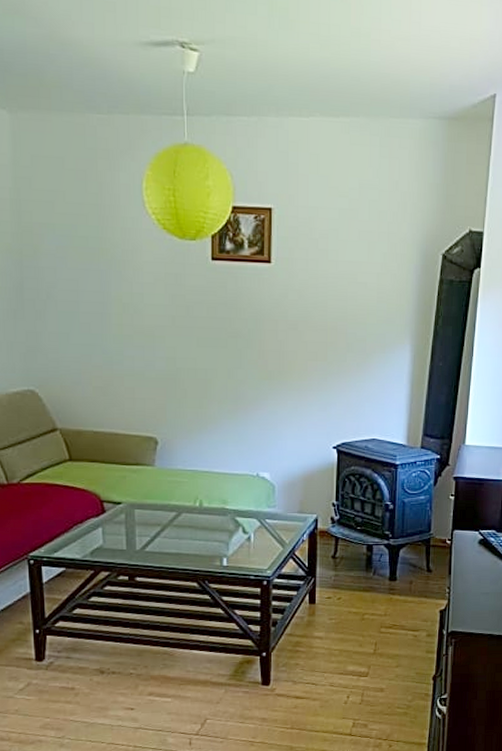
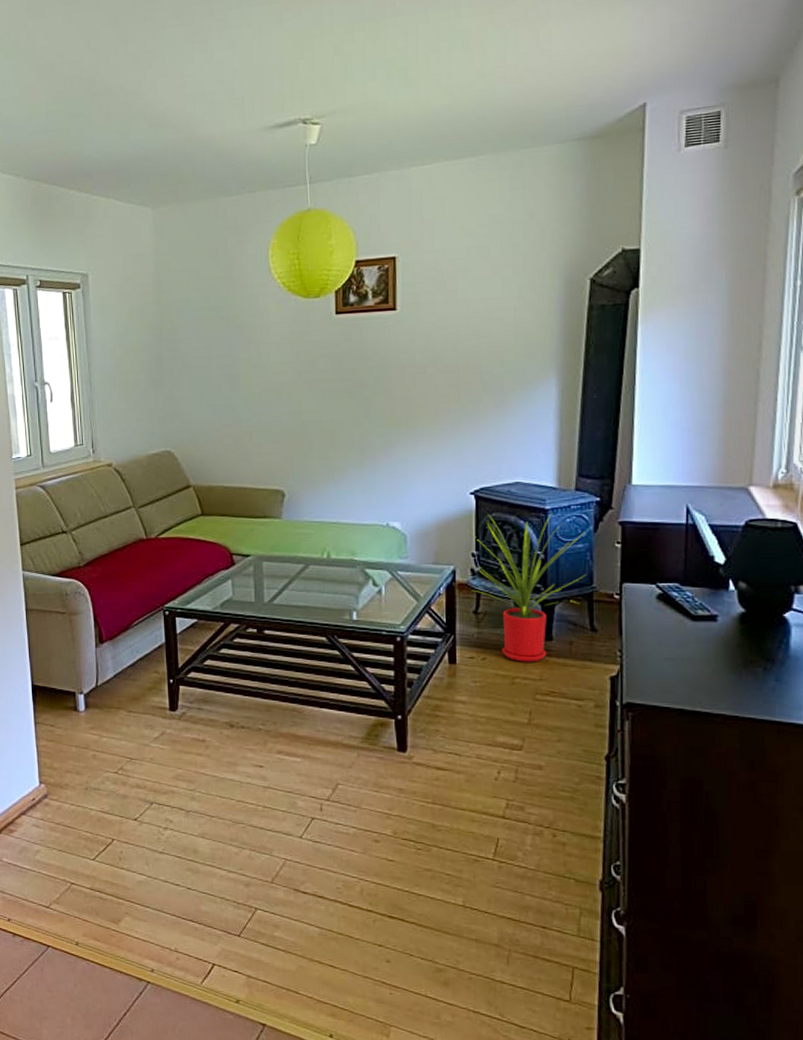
house plant: none [330,467,427,600] -> present [468,513,587,662]

